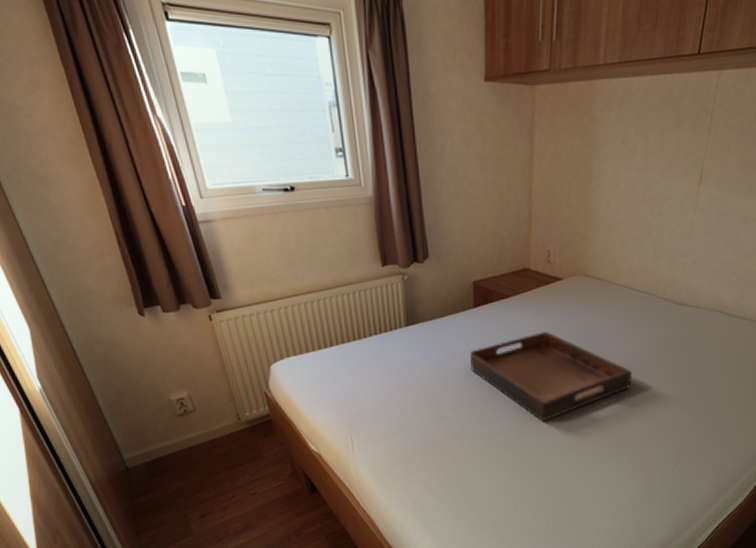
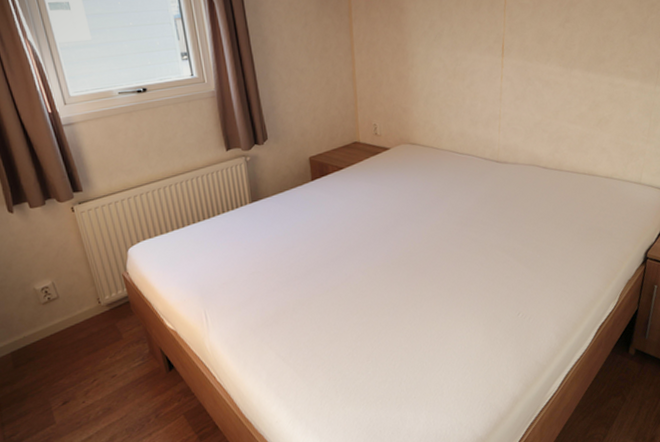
serving tray: present [470,332,633,422] -> none [311,197,465,283]

